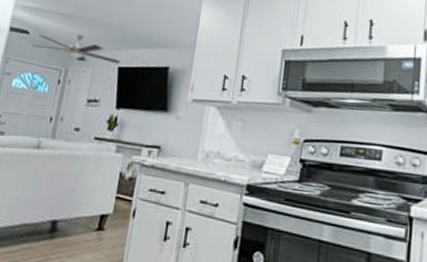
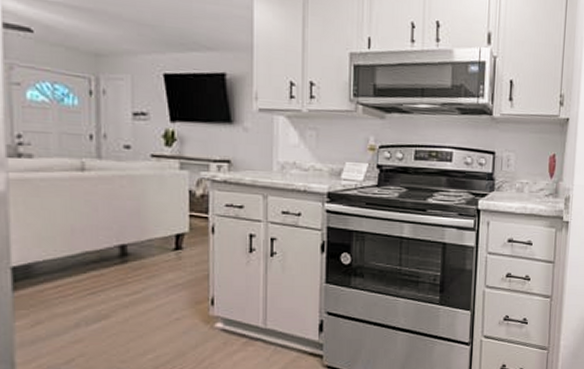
electric fan: present [32,34,121,64] -> none [42,32,166,71]

